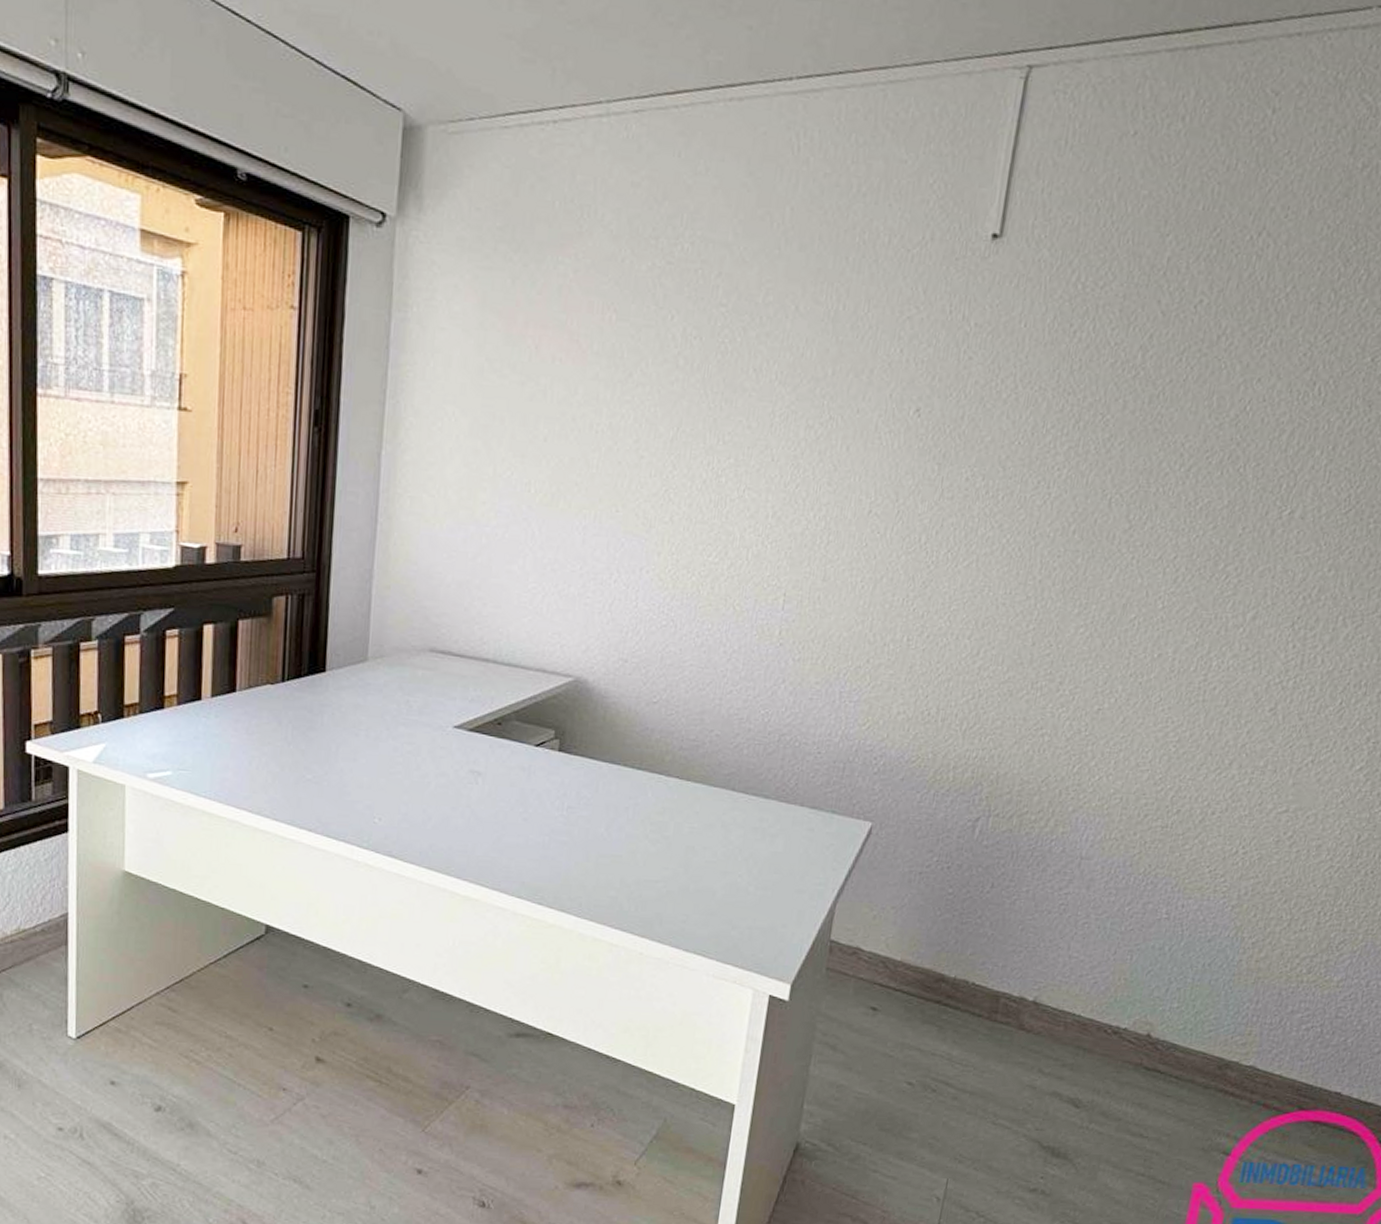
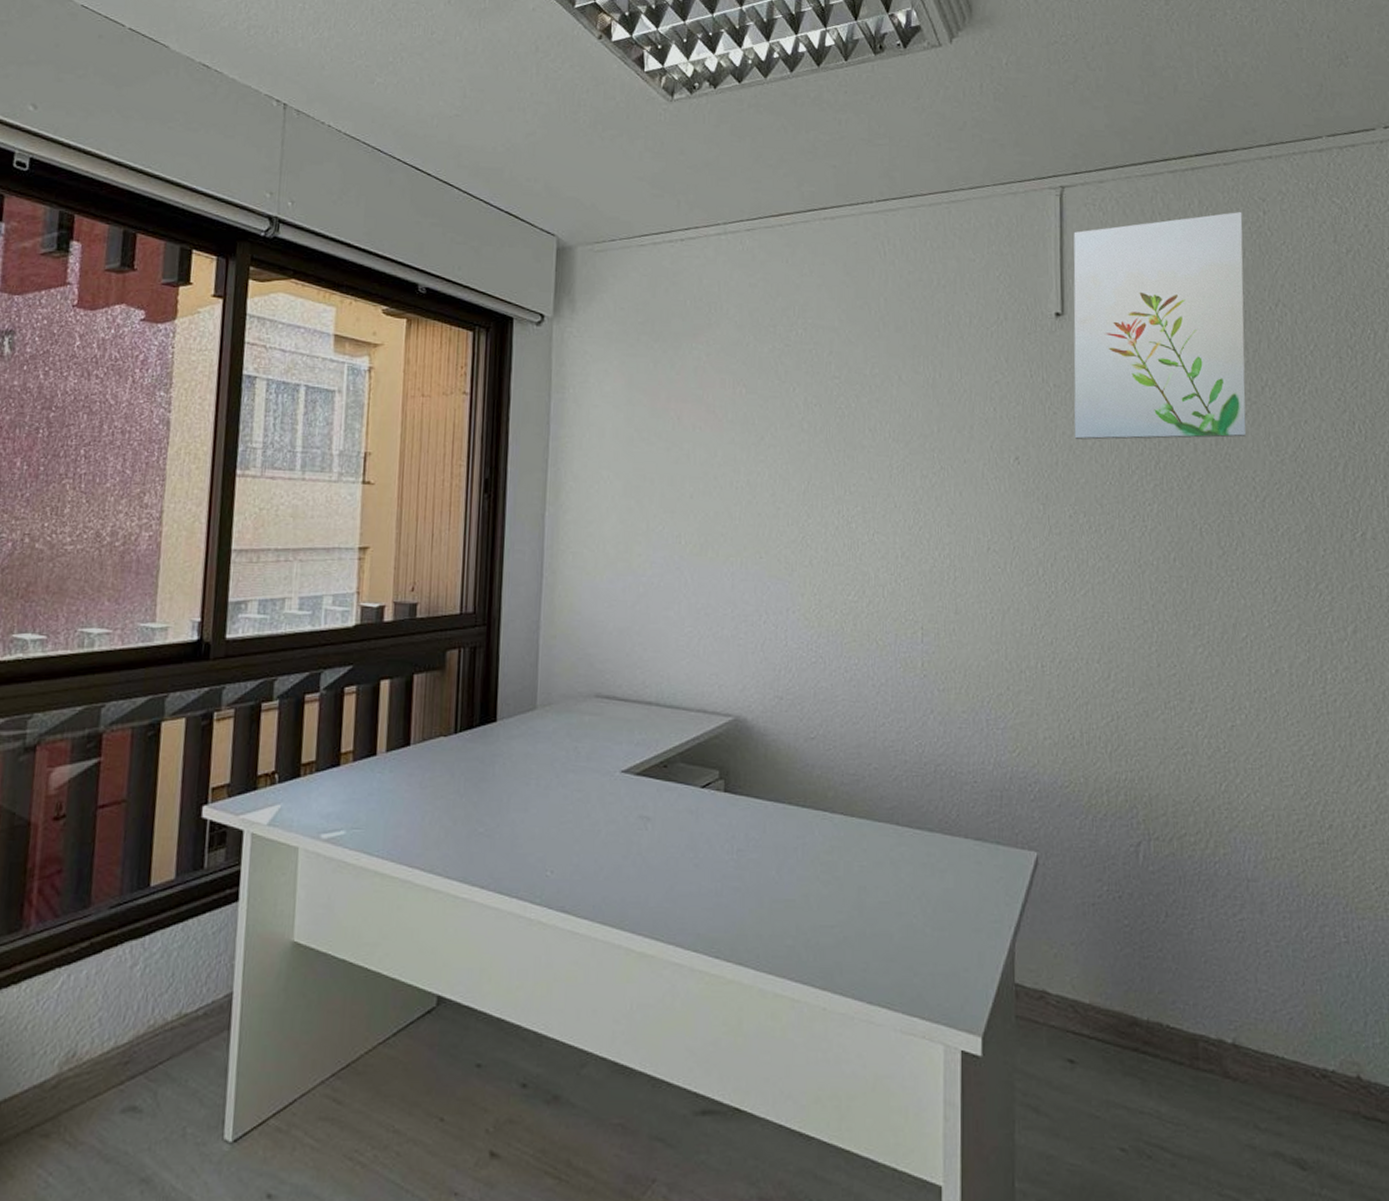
wall art: none [988,108,1247,396] -> present [1073,211,1246,440]

